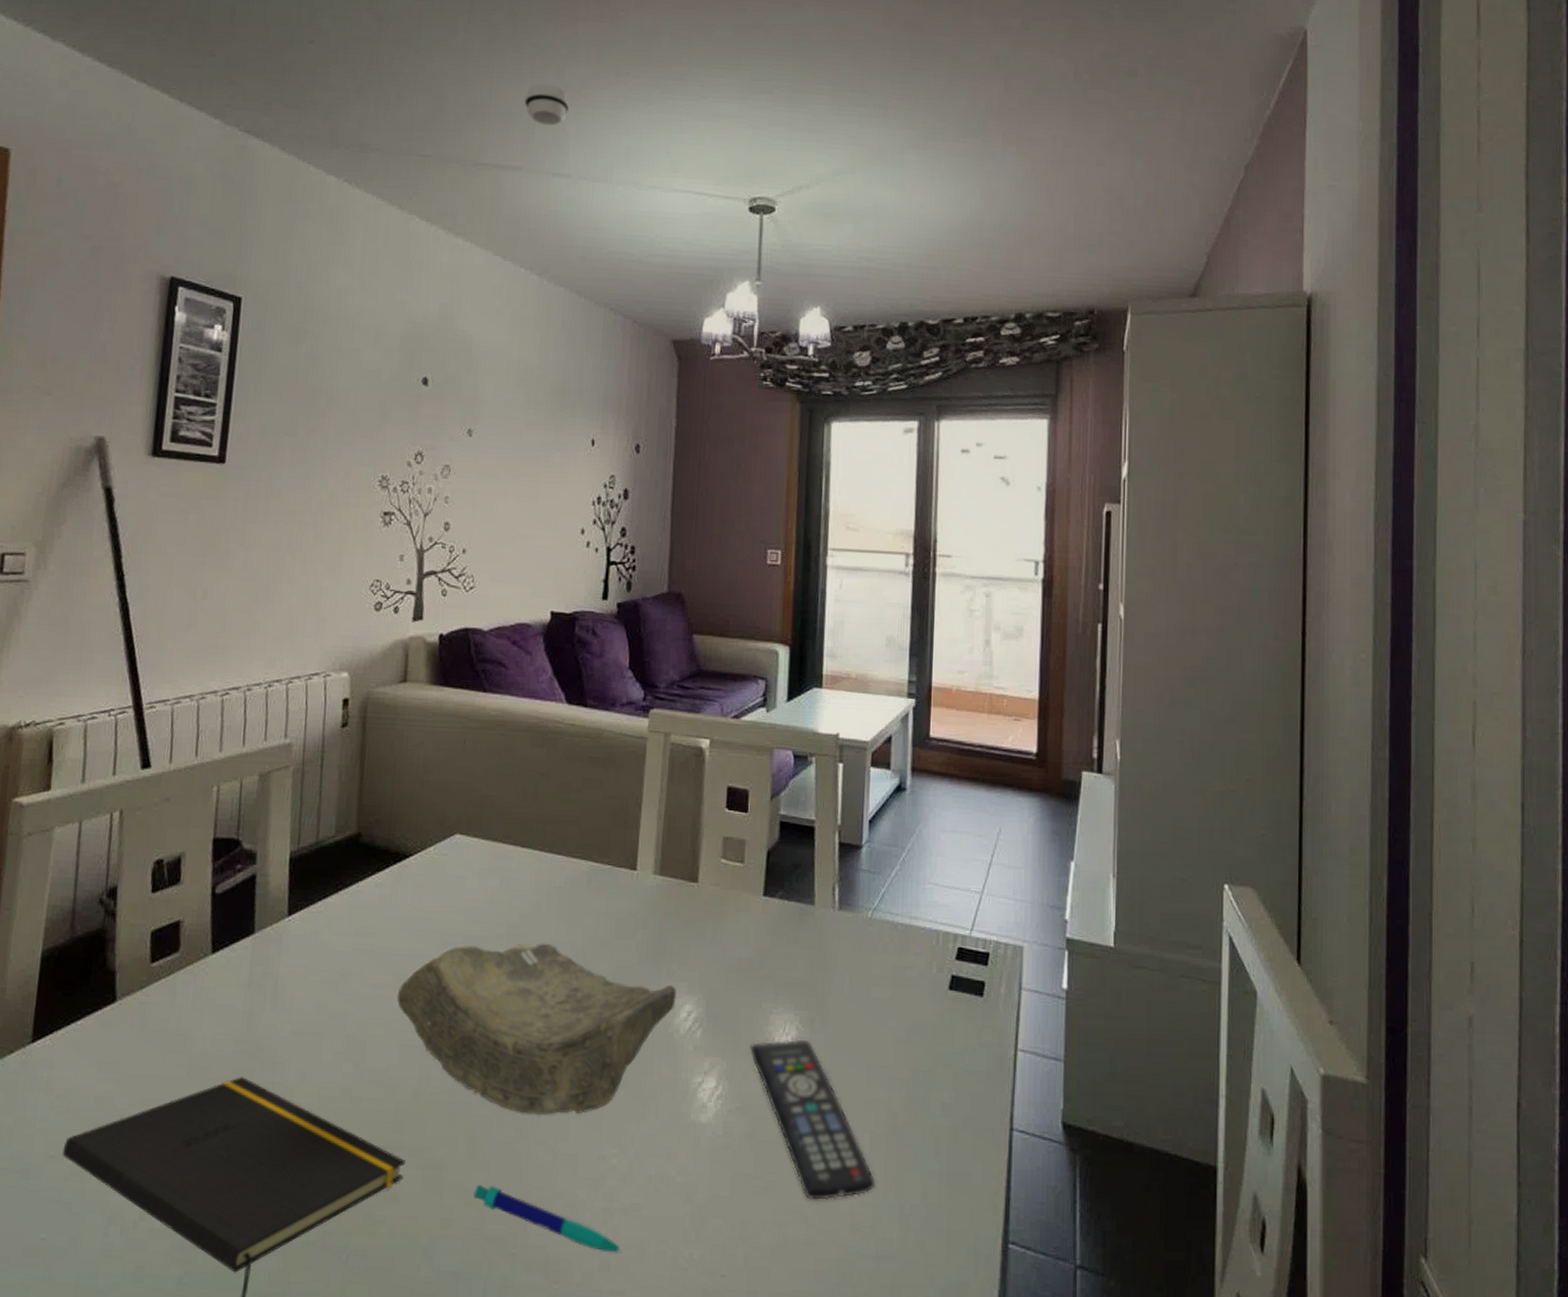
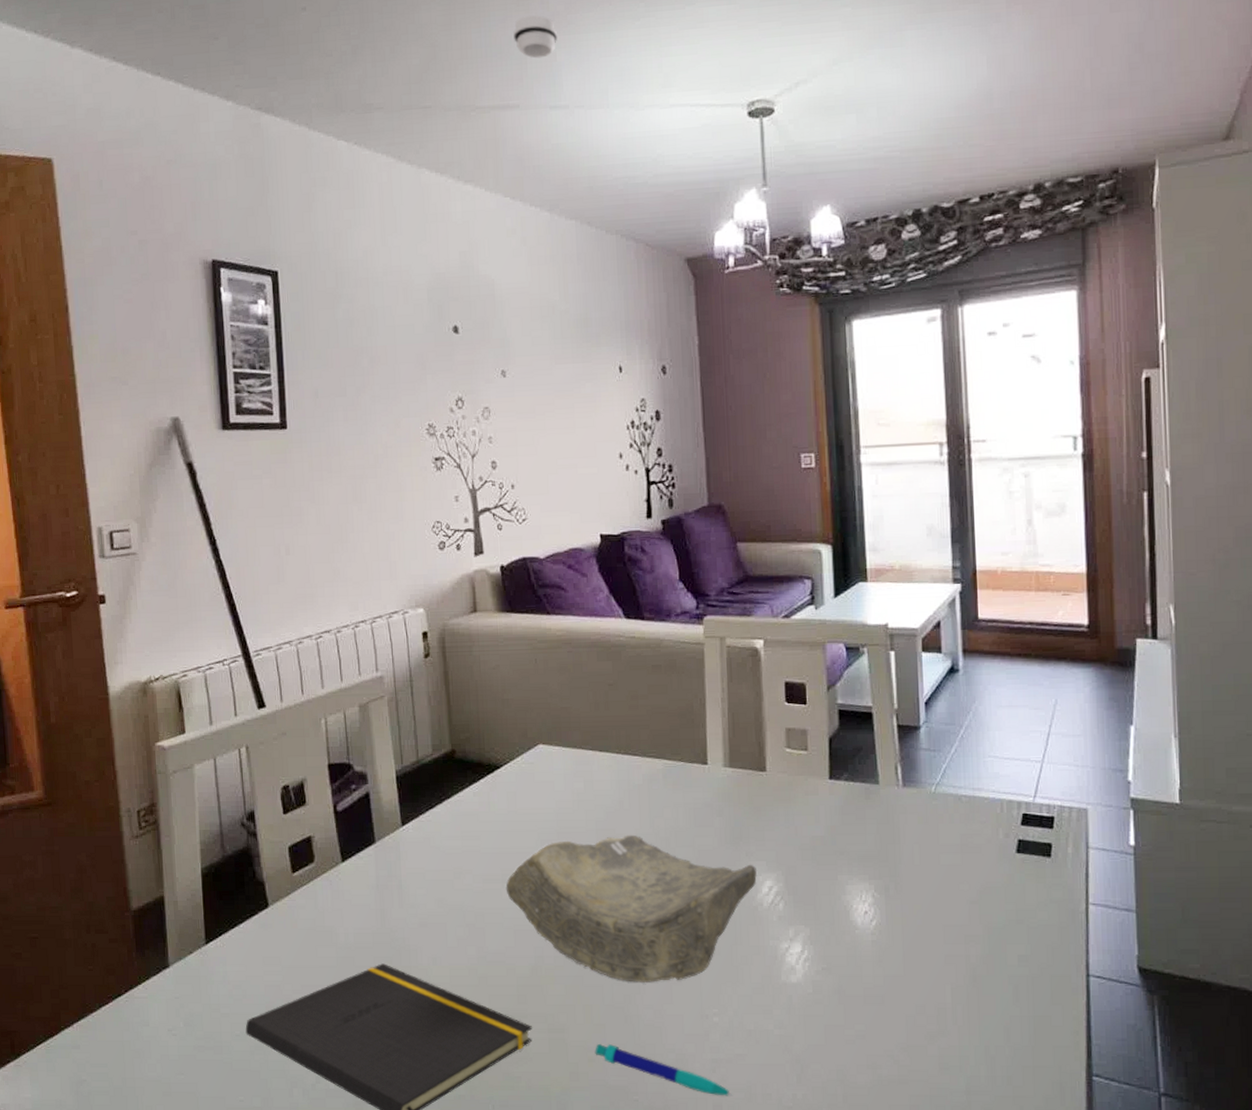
remote control: present [750,1039,876,1200] -> none [830,905,960,1045]

